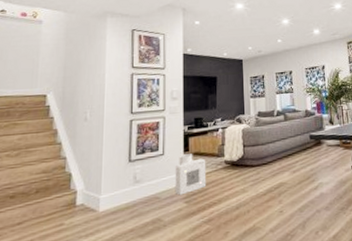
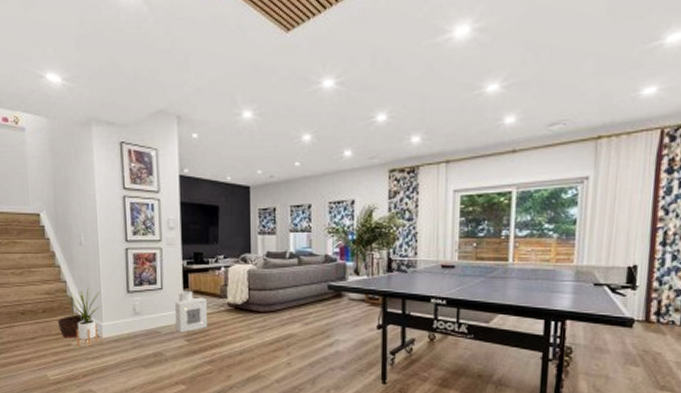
basket: none [51,189,90,218] -> present [57,314,92,338]
house plant: none [68,160,101,225] -> present [70,286,101,347]

